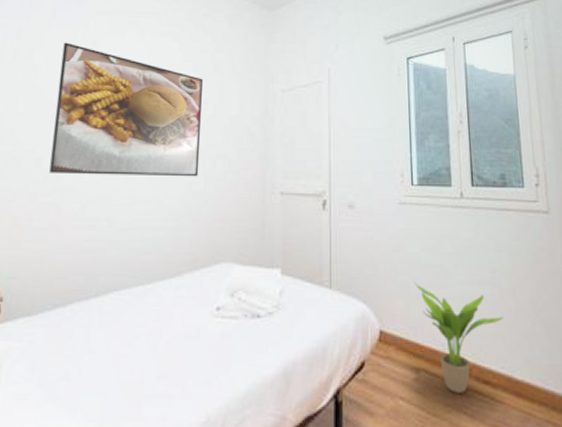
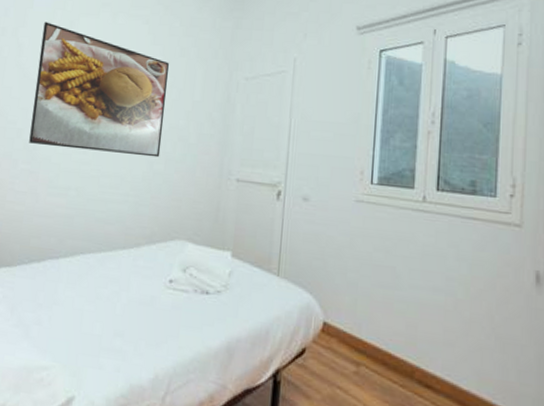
potted plant: present [414,281,504,393] -> none [363,279,456,393]

